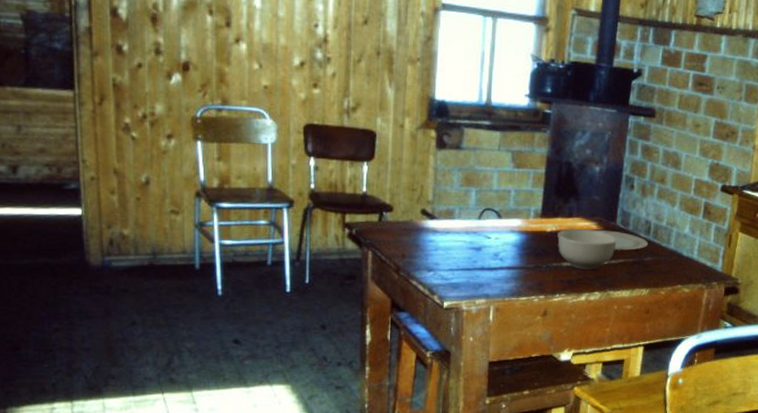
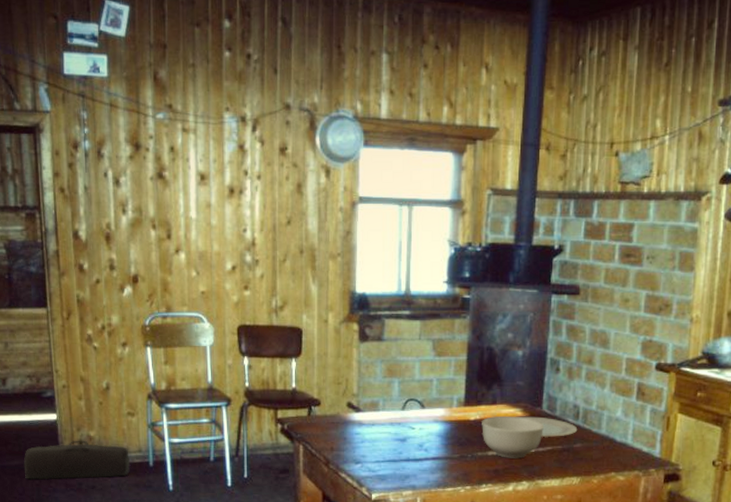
duffel bag: none [36,238,172,282] -> present [23,440,131,480]

